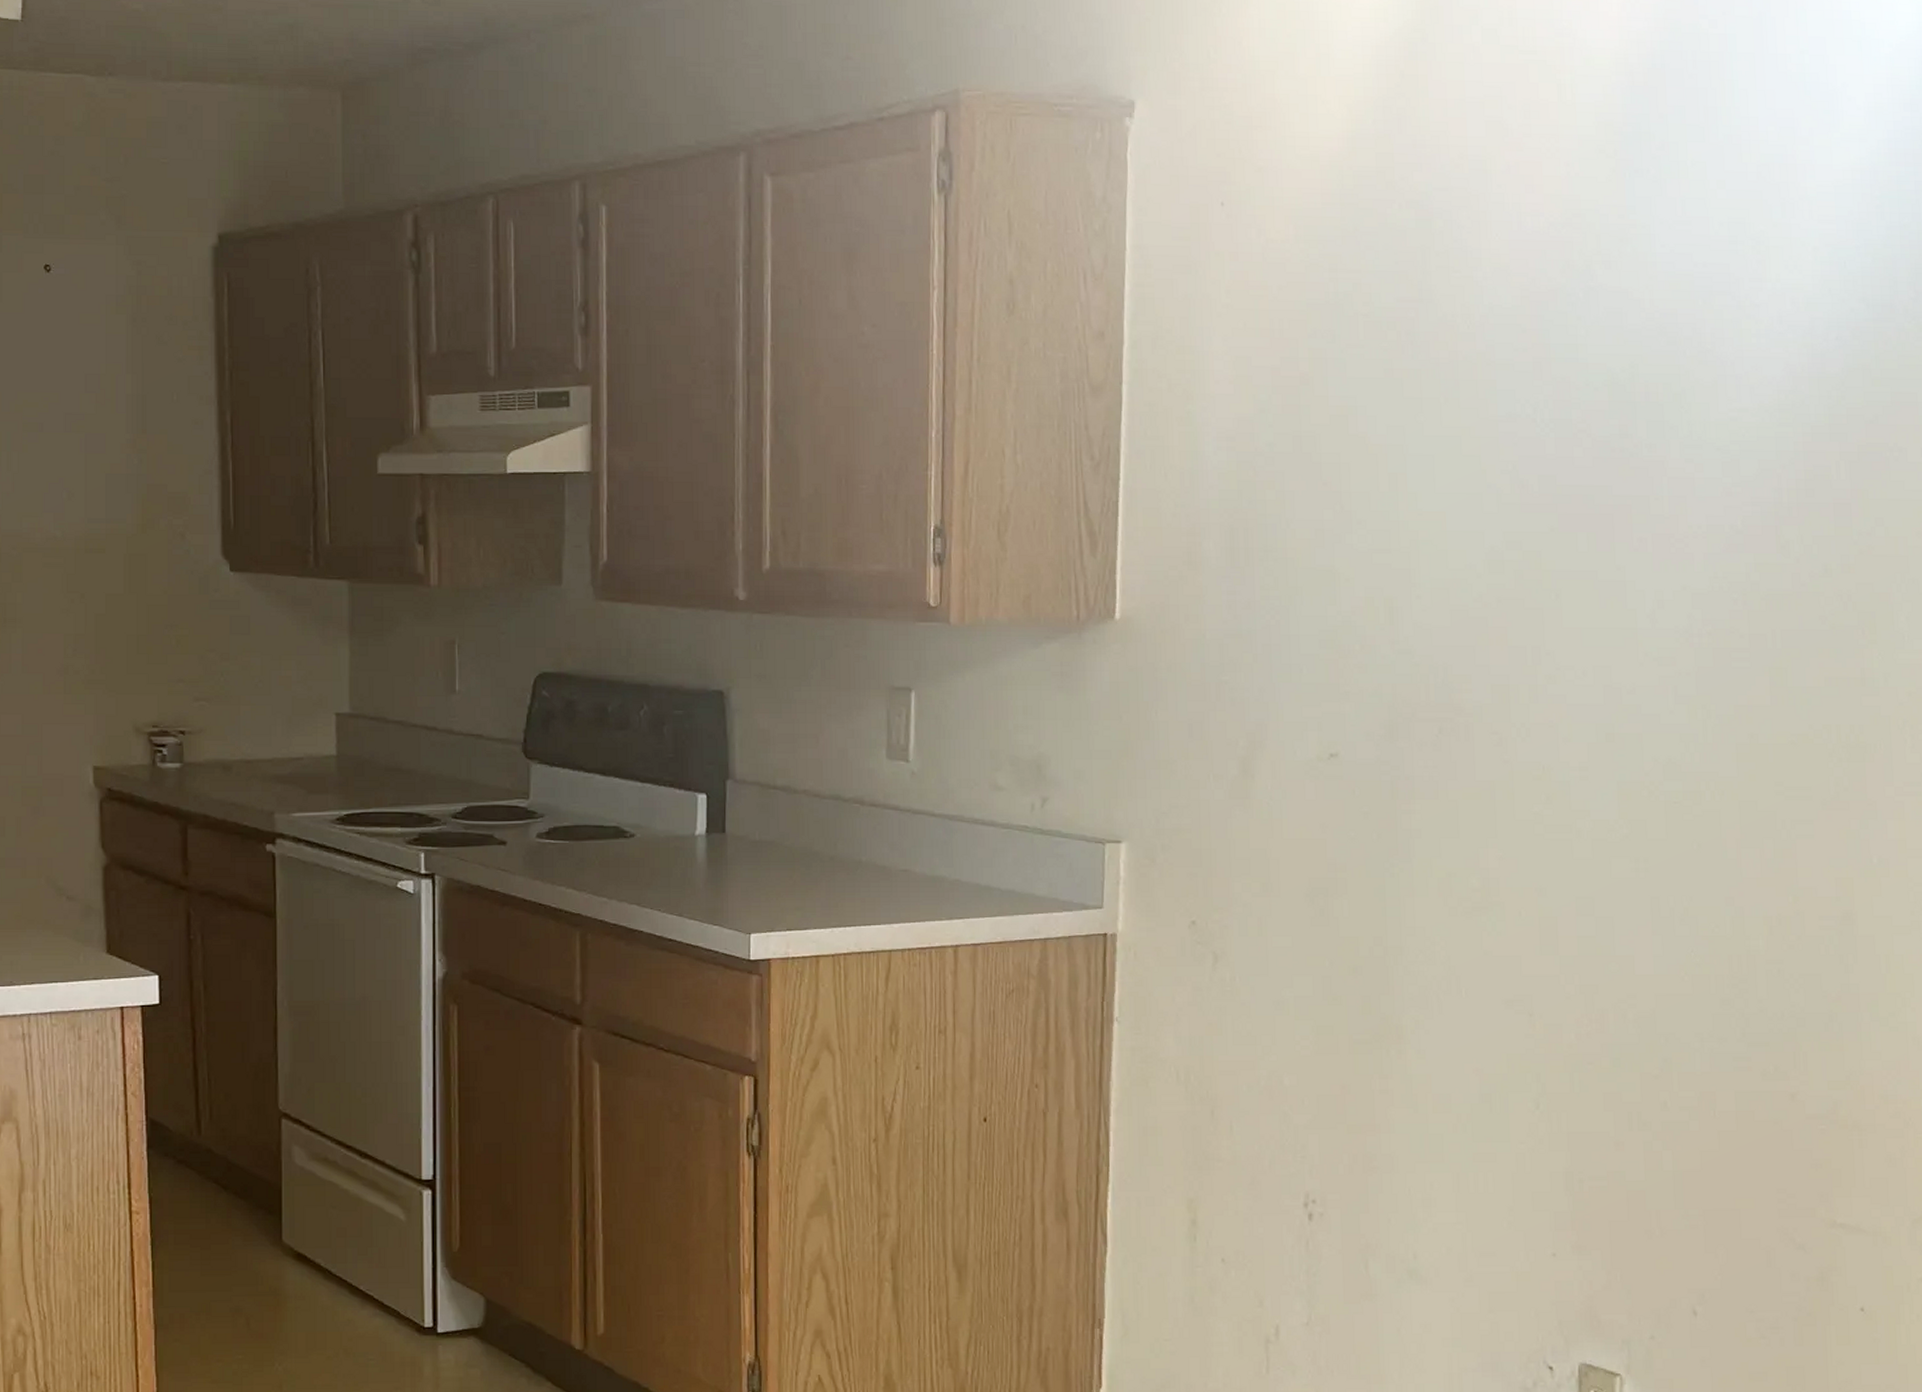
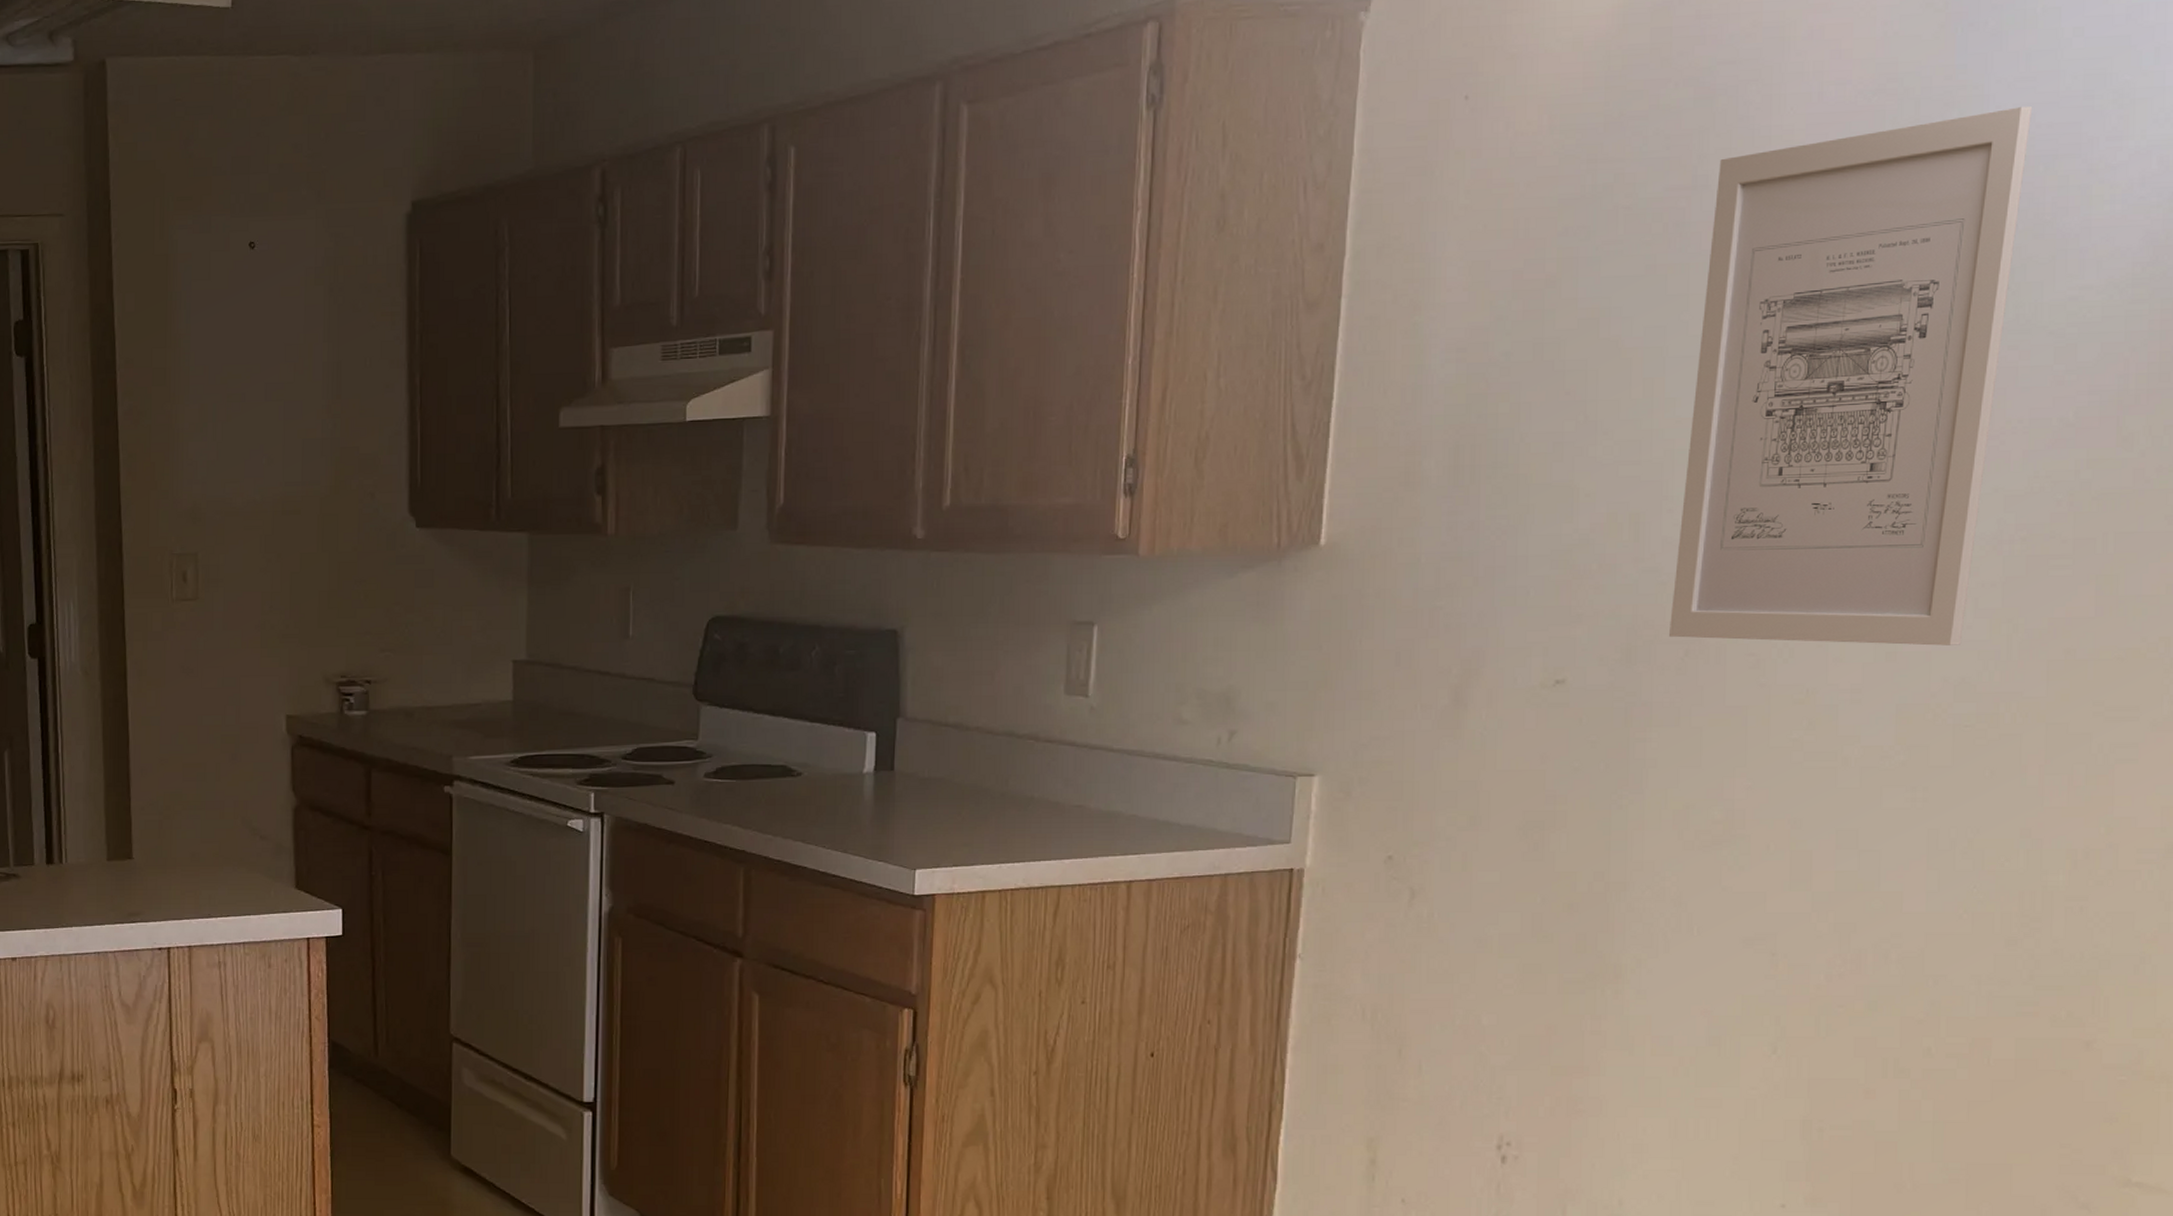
wall art: none [1424,247,1690,728] -> present [1669,107,2033,646]

